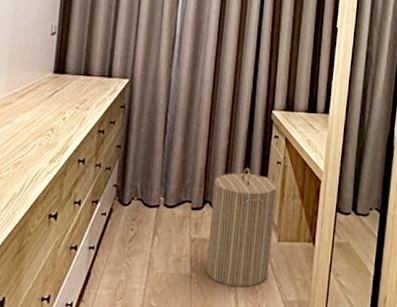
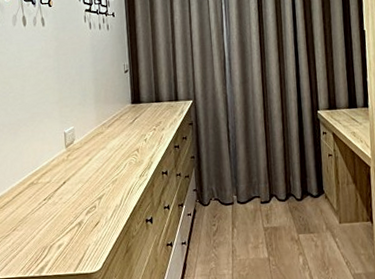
laundry hamper: present [206,168,278,287] -> none [276,163,336,266]

